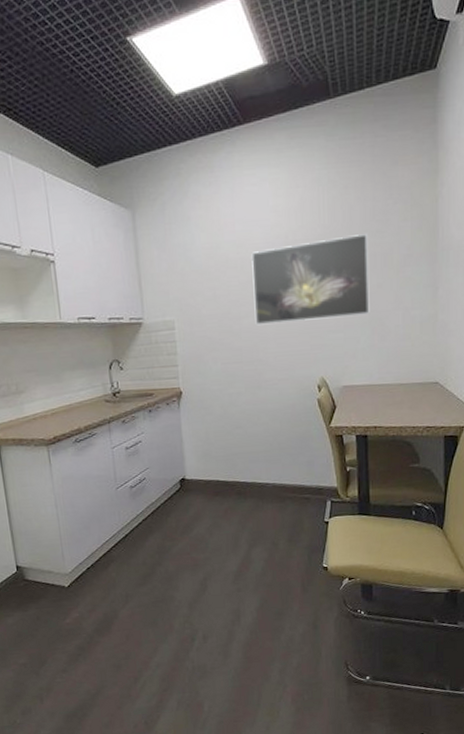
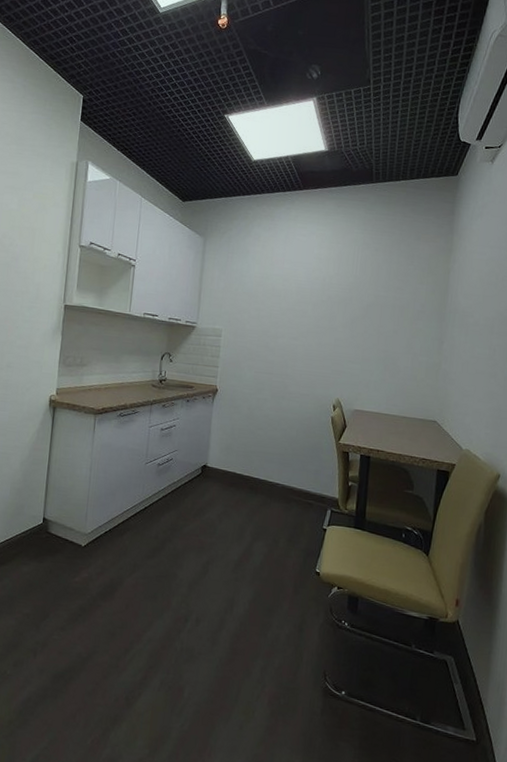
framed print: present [251,234,370,326] -> none [288,286,390,353]

